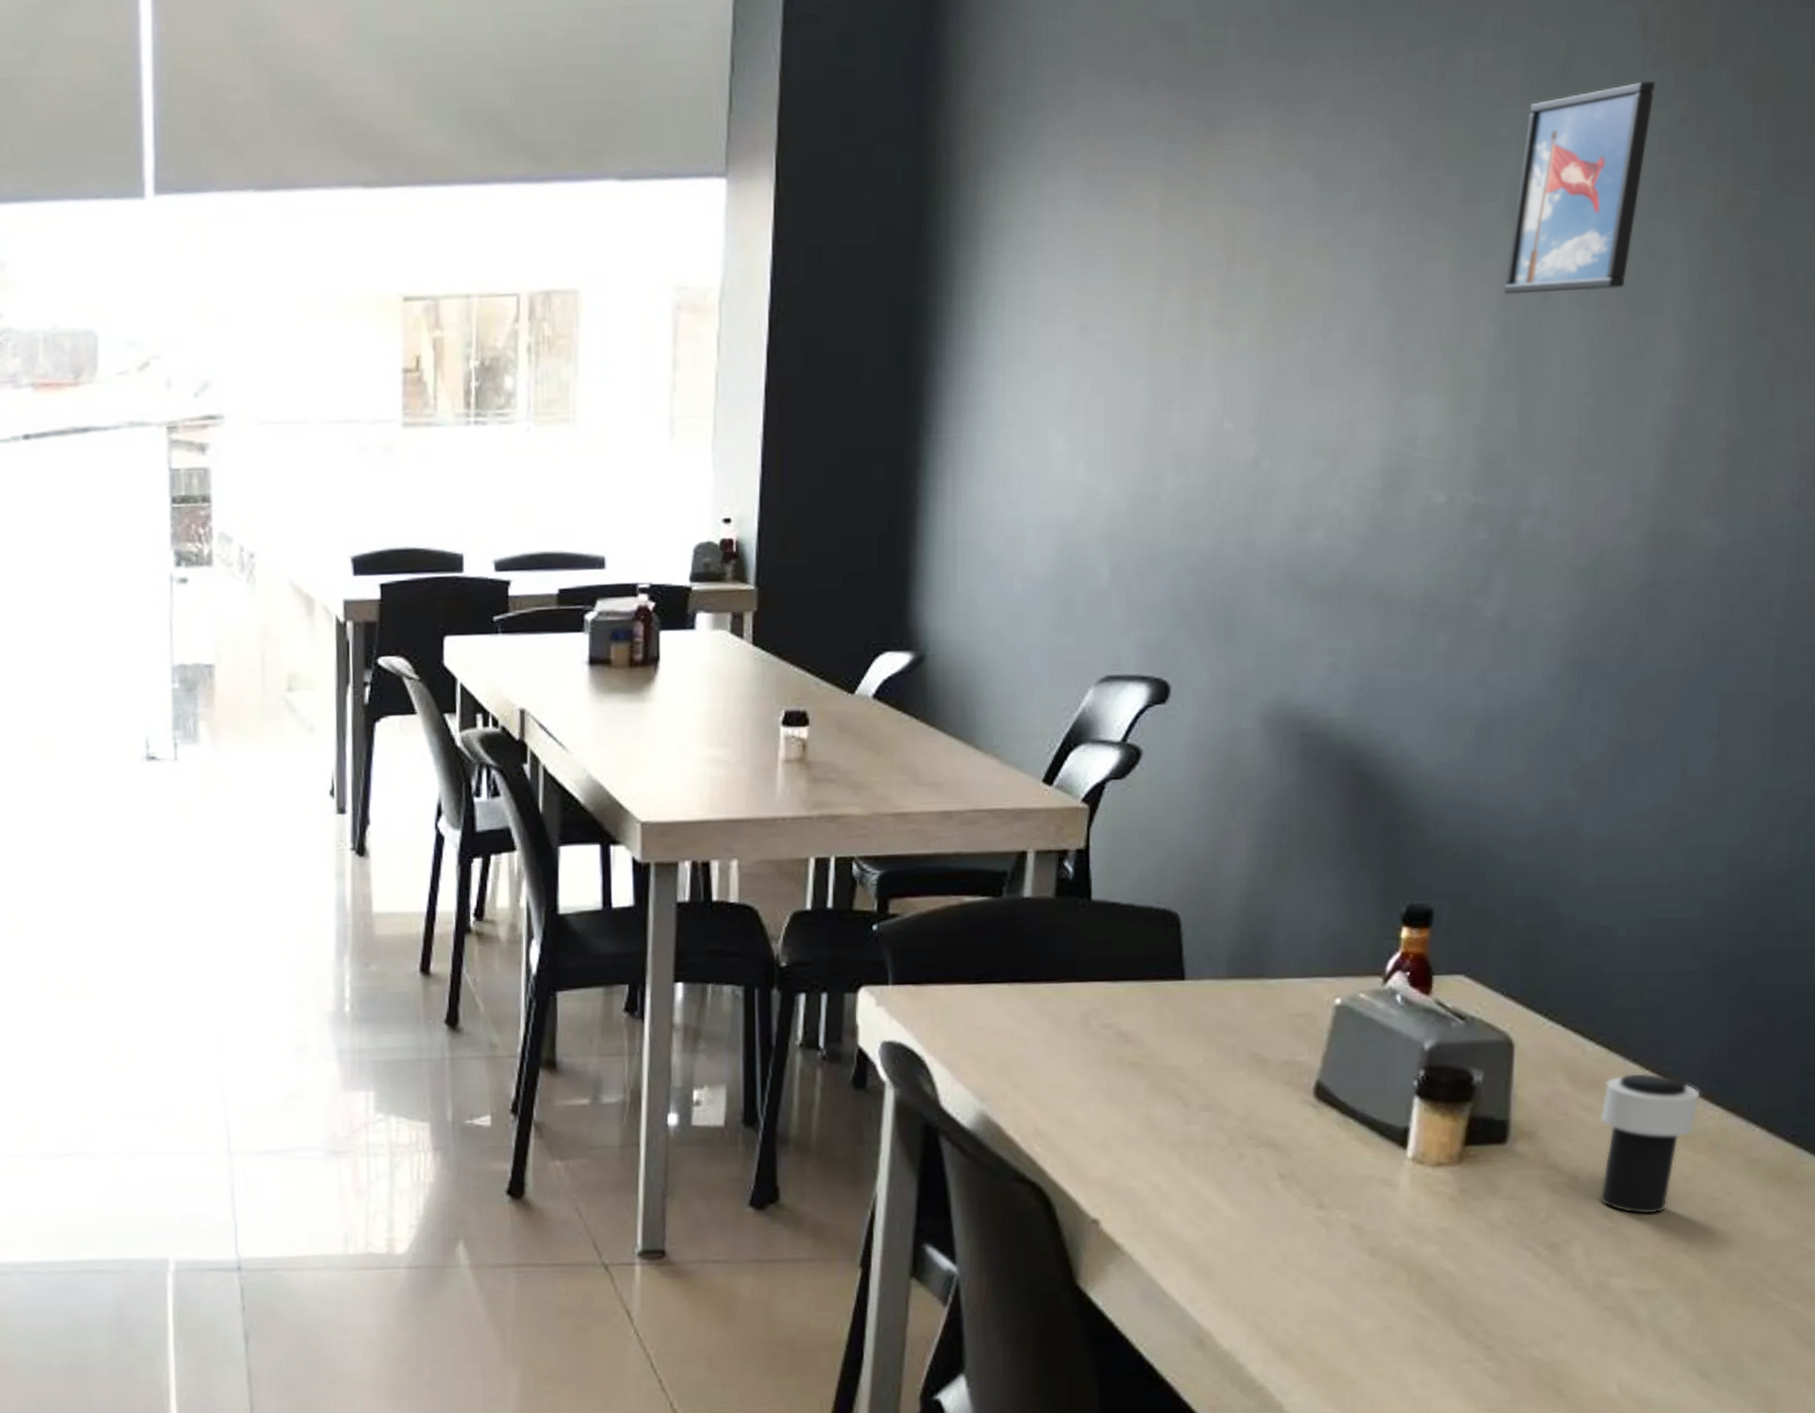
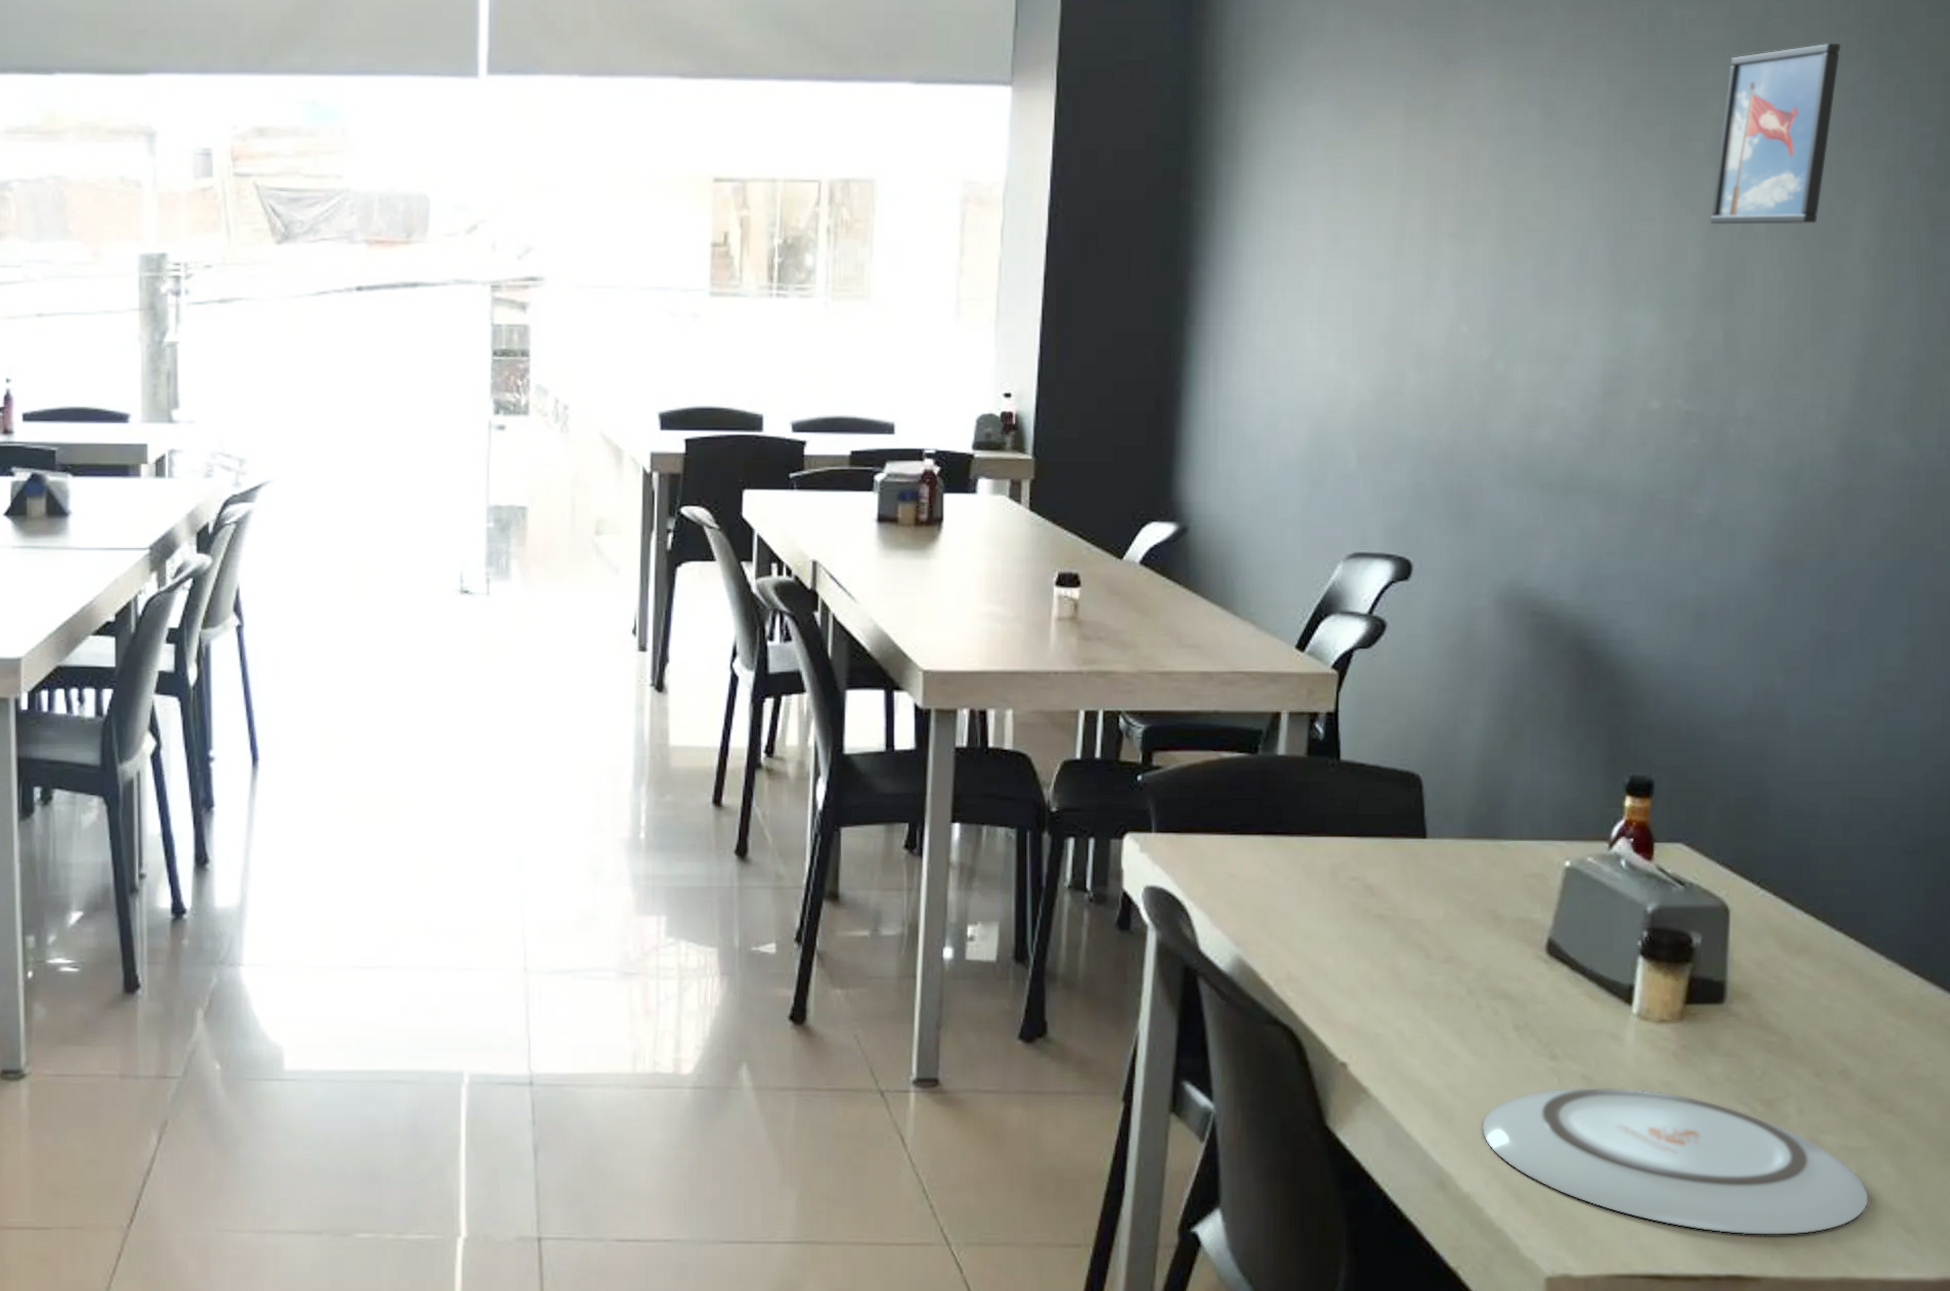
plate: none [1242,1235,1660,1386] -> present [1481,1087,1869,1236]
cup: present [1599,1073,1700,1214] -> none [1809,941,1900,1075]

